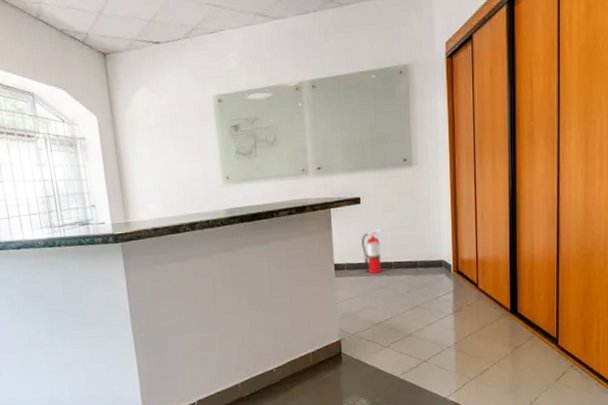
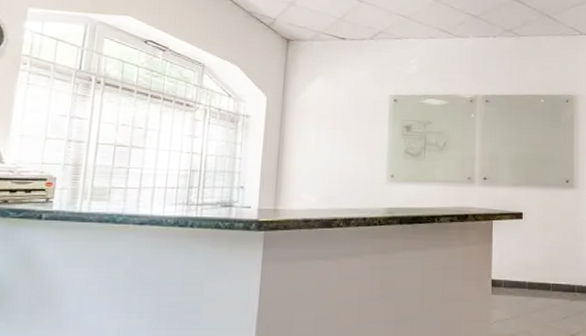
fire extinguisher: present [361,228,384,274] -> none [521,246,544,295]

